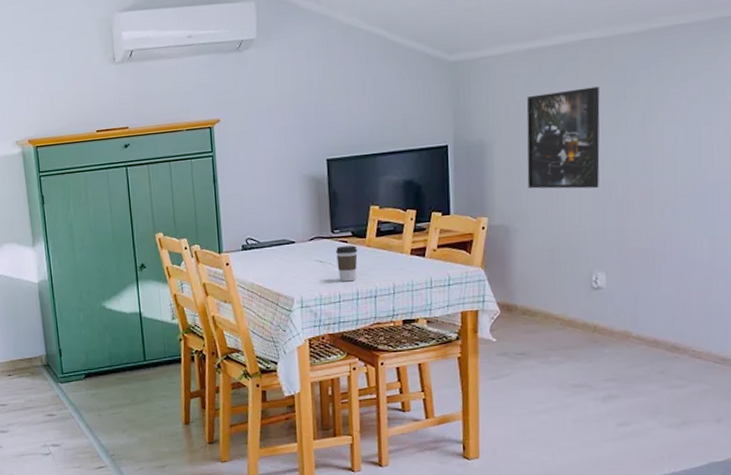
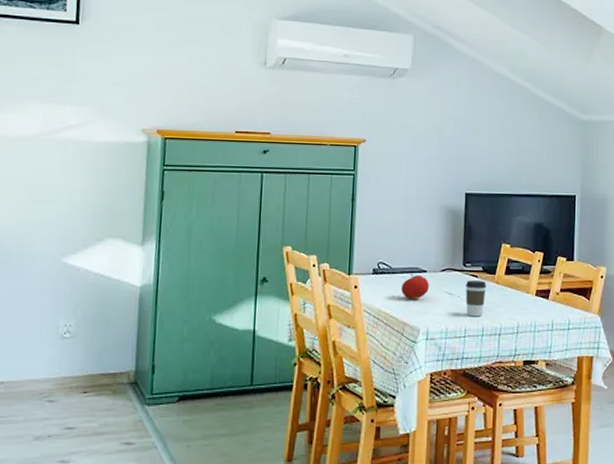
fruit: none [271,245,299,271] -> present [401,273,429,299]

